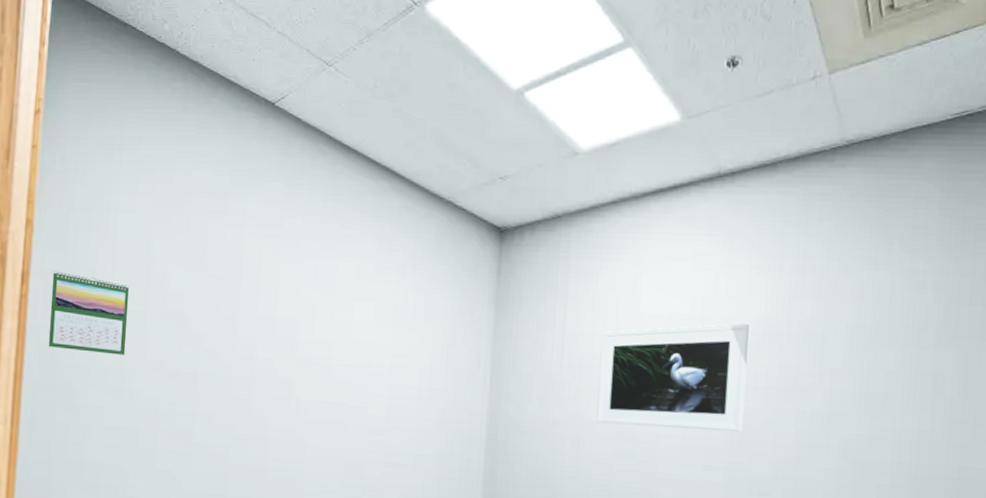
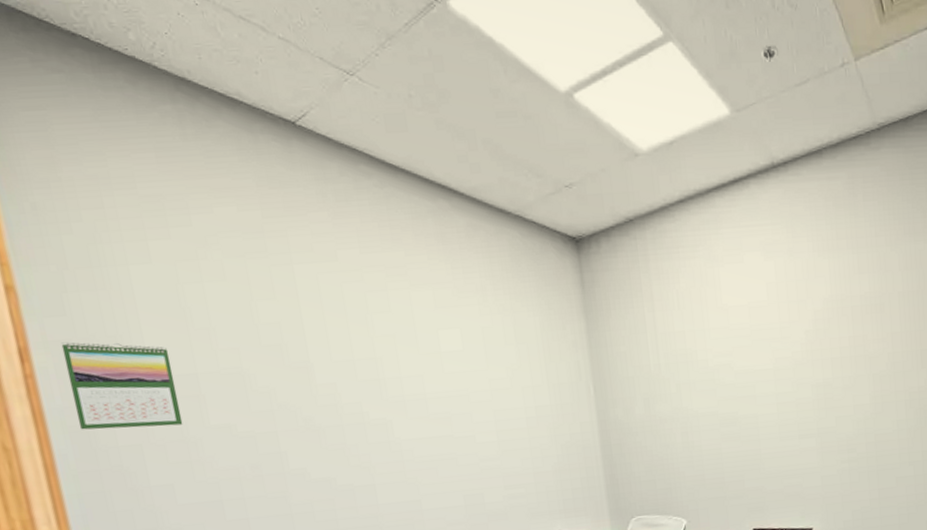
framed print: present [596,324,749,432] -> none [691,303,827,414]

